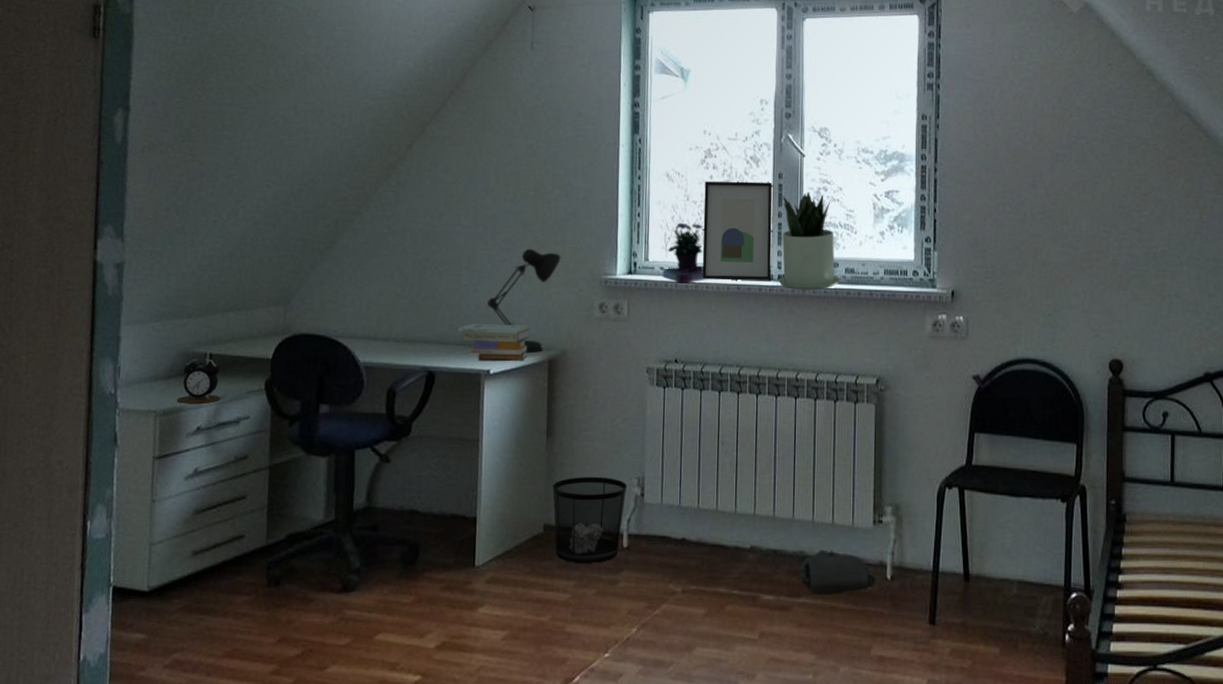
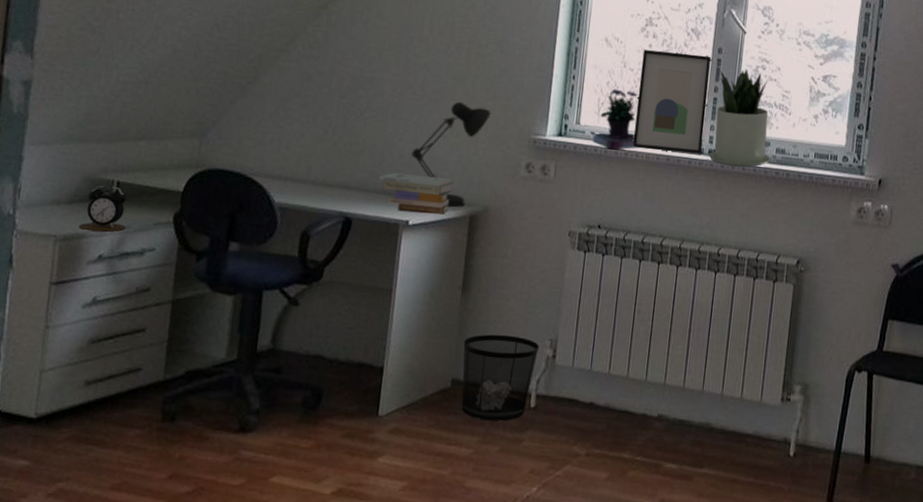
bag: present [799,549,877,596] -> none [704,422,780,468]

